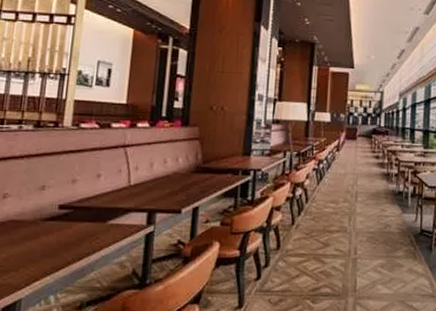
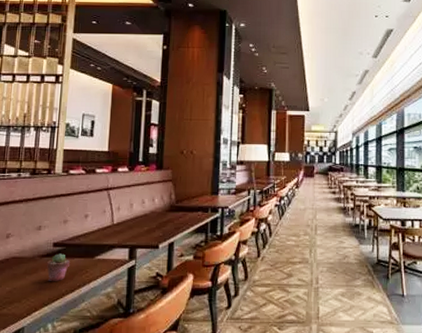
potted succulent: none [50,217,79,249] -> present [47,253,71,282]

